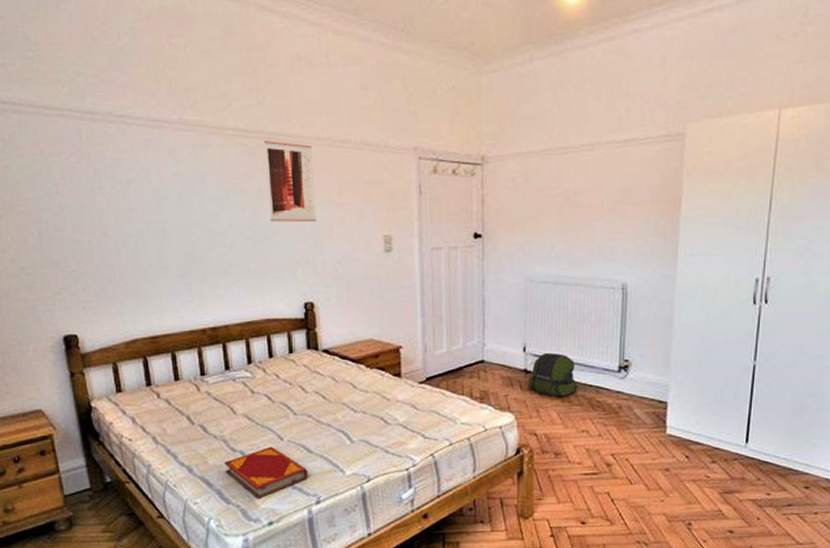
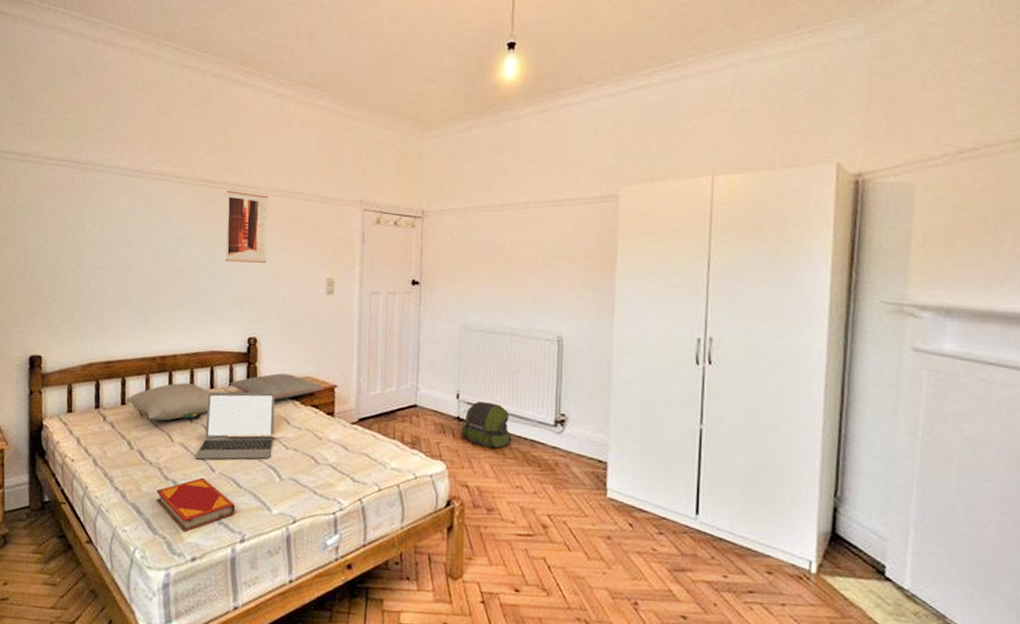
pillow: none [178,354,269,394] -> present [125,383,210,421]
laptop: none [261,357,341,429] -> present [195,391,276,460]
pillow: none [289,338,389,365] -> present [229,373,324,400]

